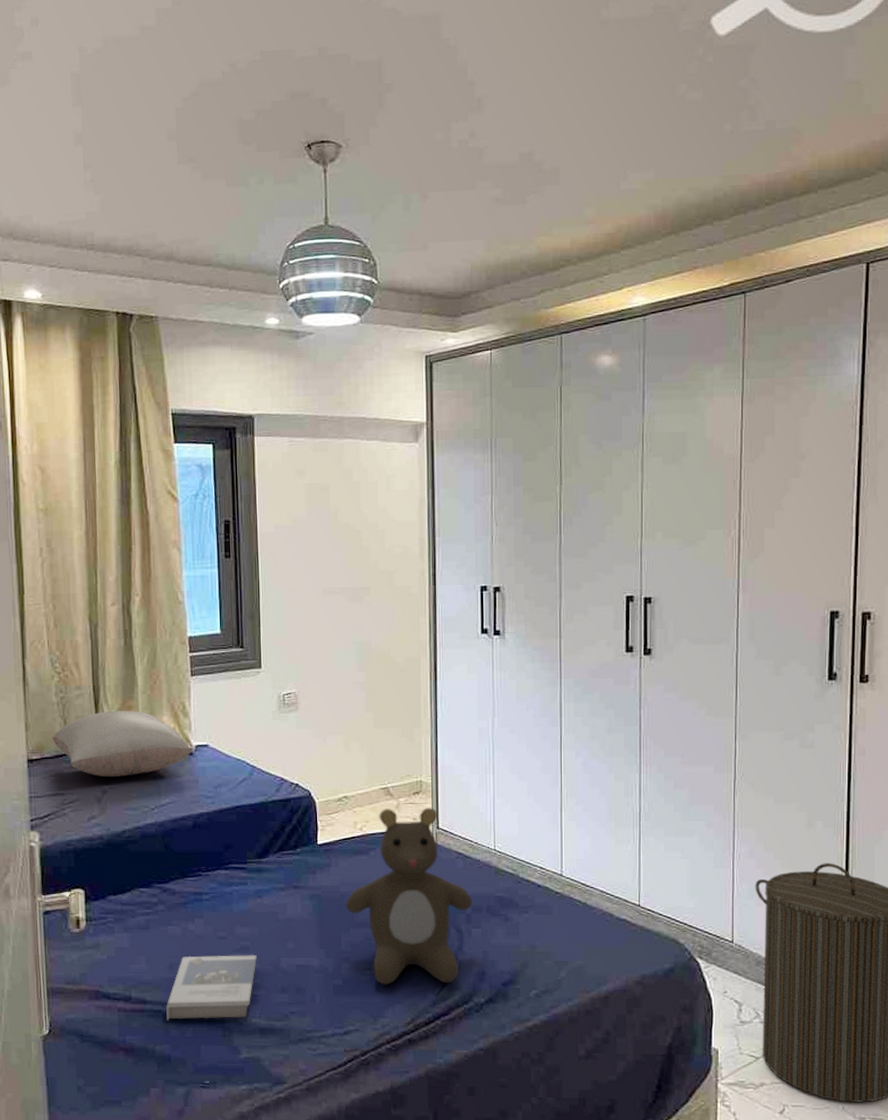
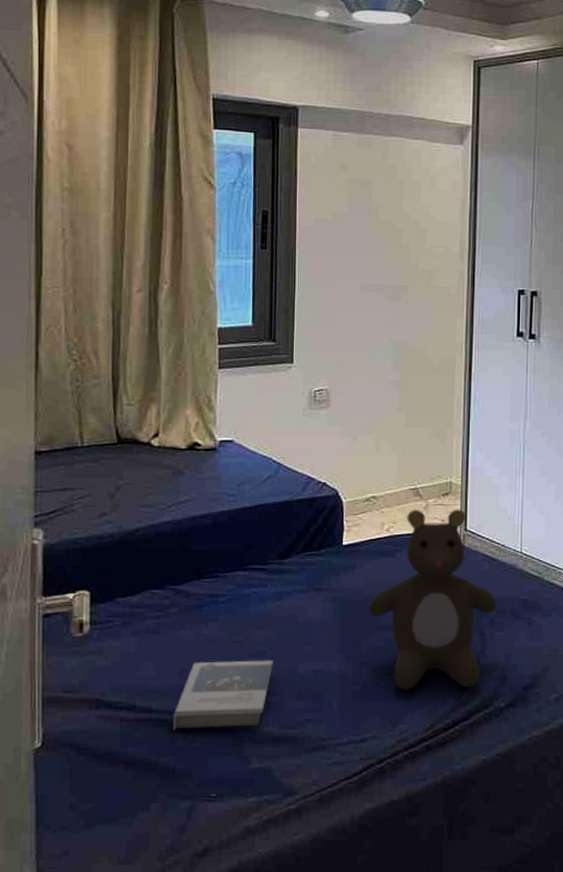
pillow: present [52,710,193,778] -> none [64,402,217,472]

